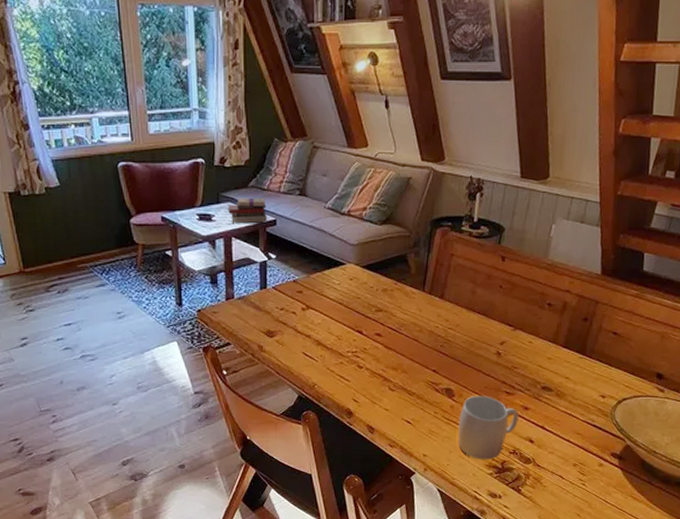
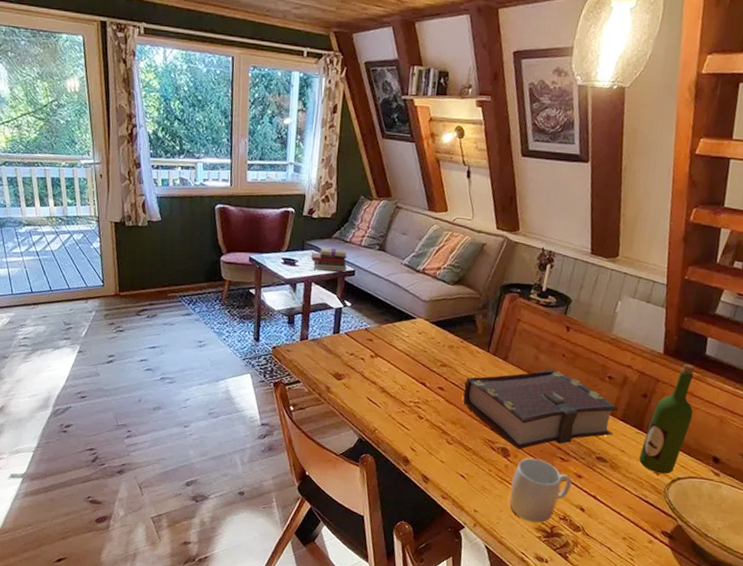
book: none [402,302,561,388] -> present [463,368,619,450]
wine bottle: none [584,282,635,396] -> present [639,363,695,474]

